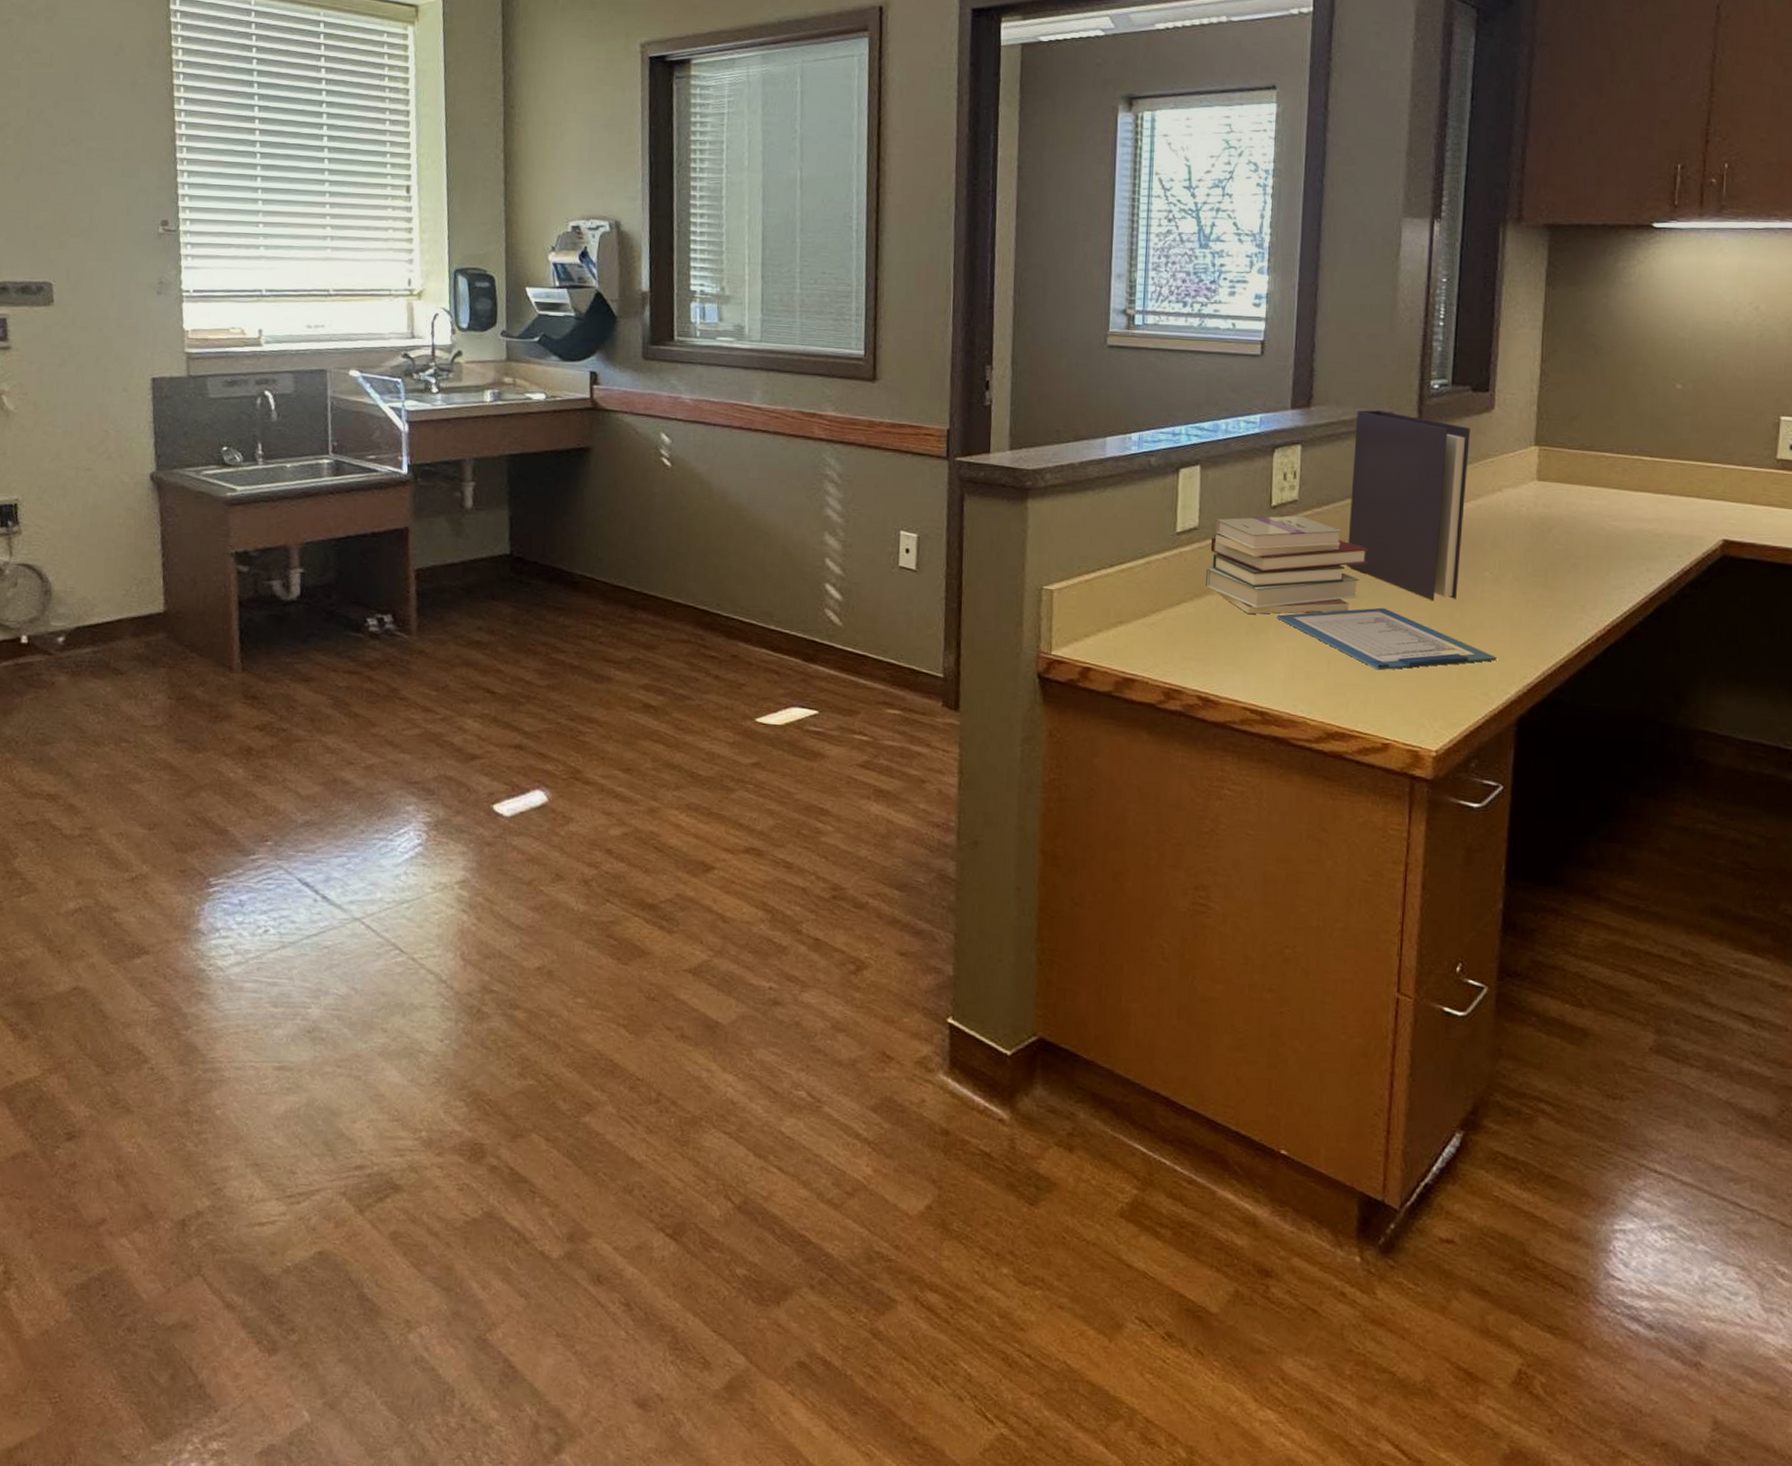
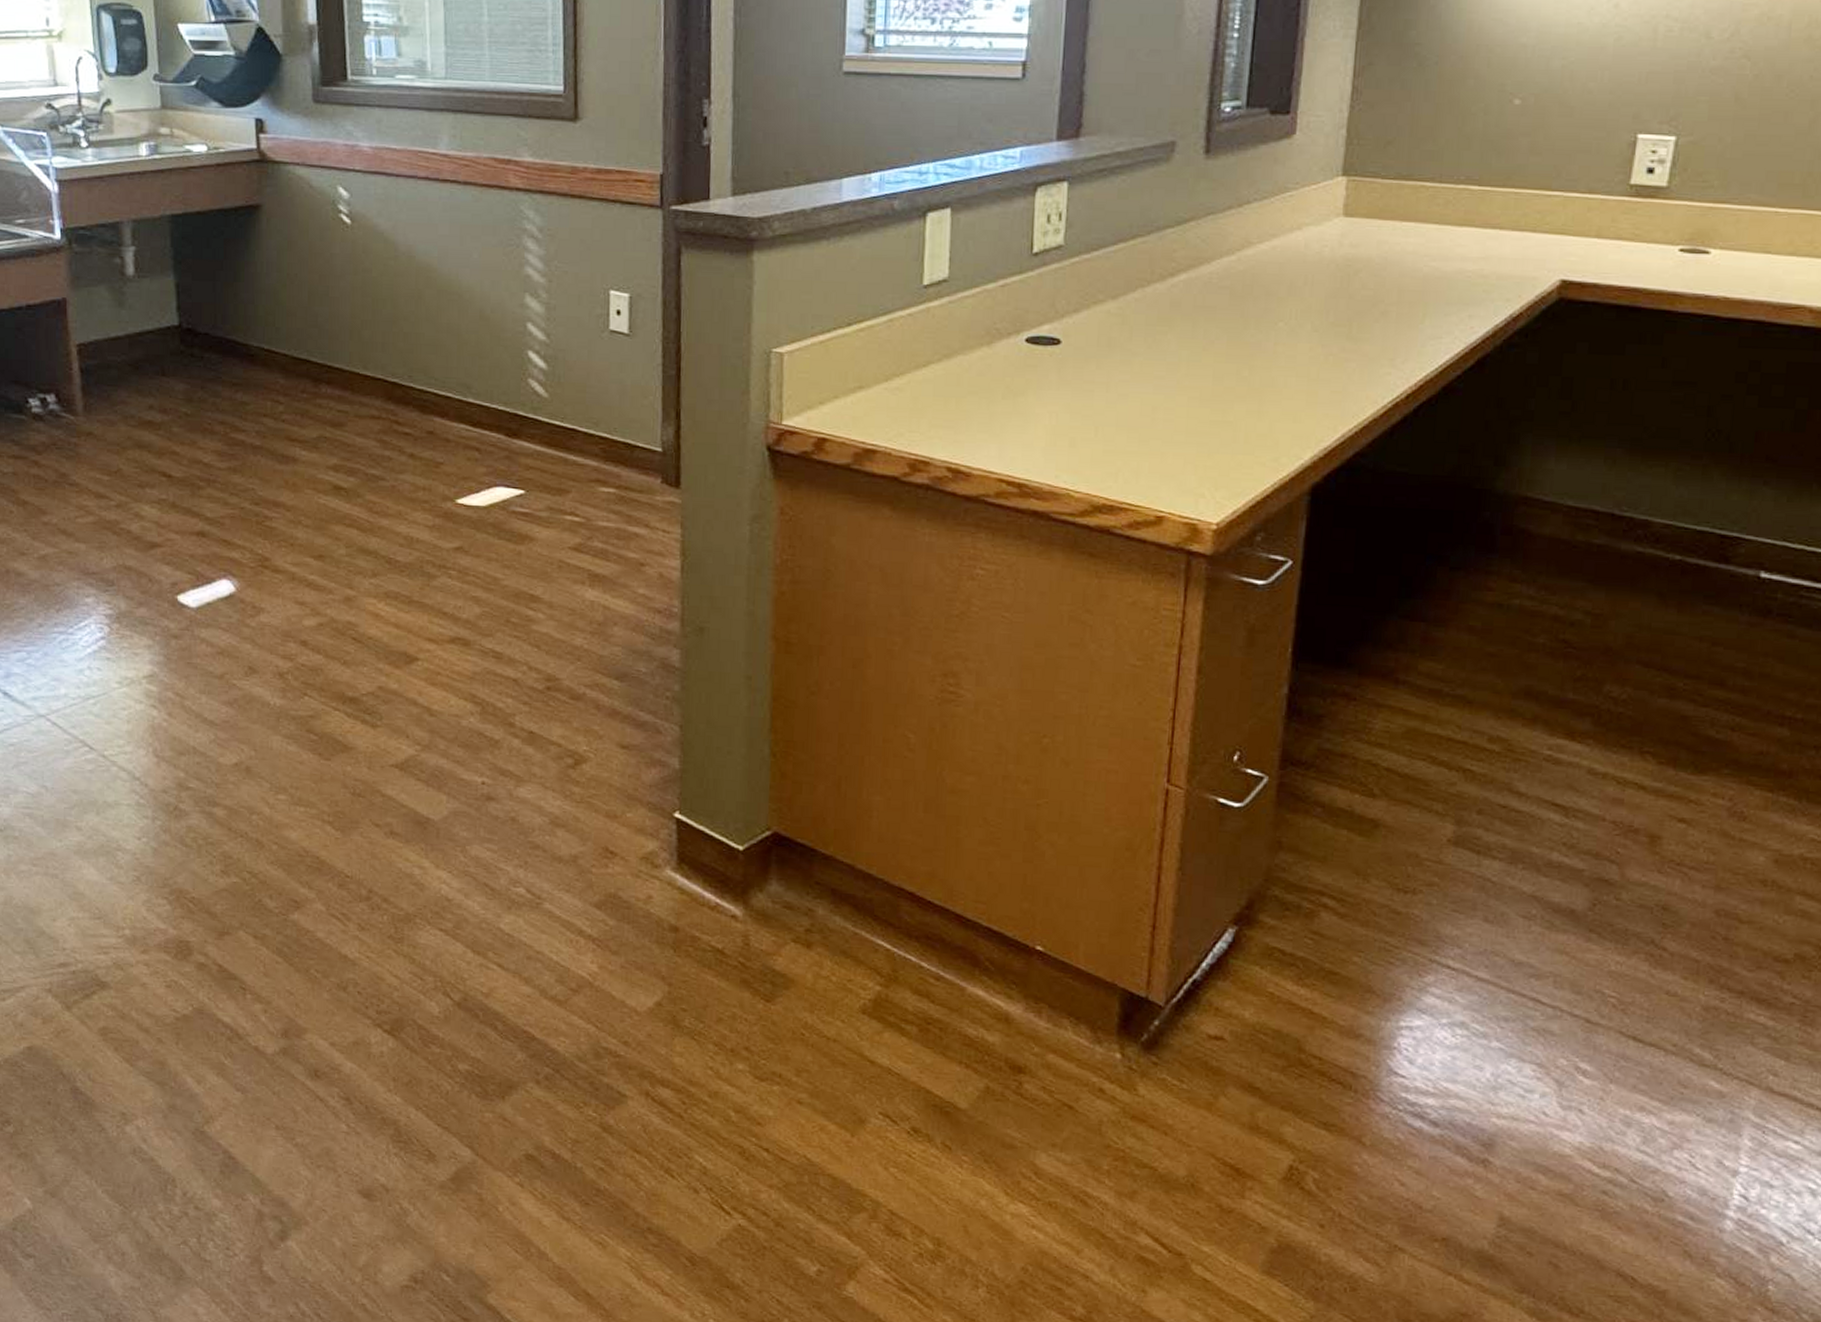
books: present [1206,515,1368,615] -> none [957,263,1143,376]
clipboard: present [1276,607,1497,671] -> none [1037,365,1290,436]
binder: present [1347,410,1470,602] -> none [1119,139,1266,358]

